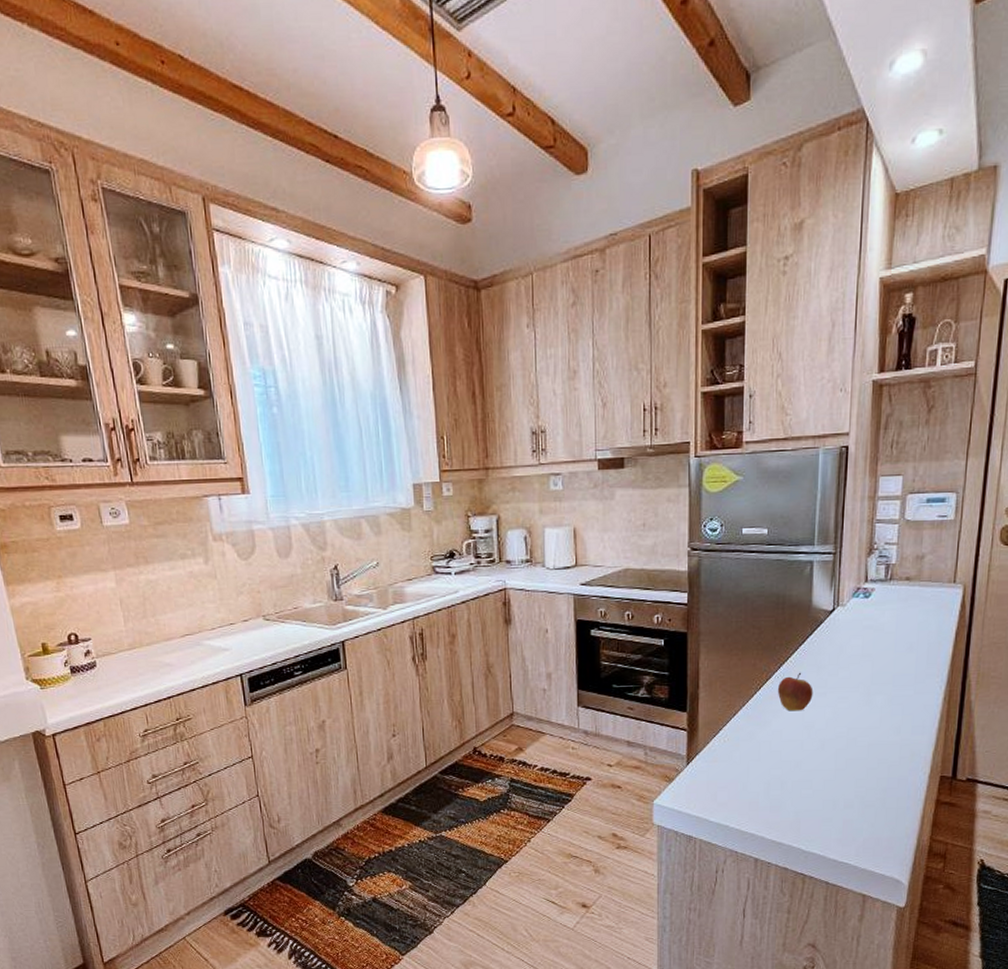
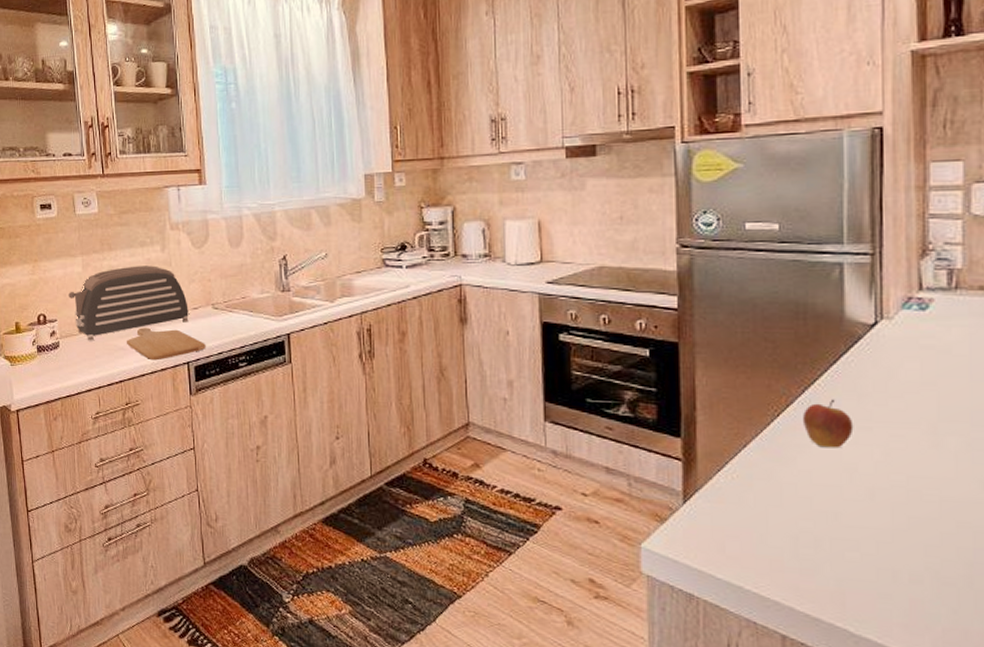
toaster: none [102,578,239,659] -> present [68,265,189,341]
chopping board: none [172,642,259,675] -> present [126,327,206,361]

